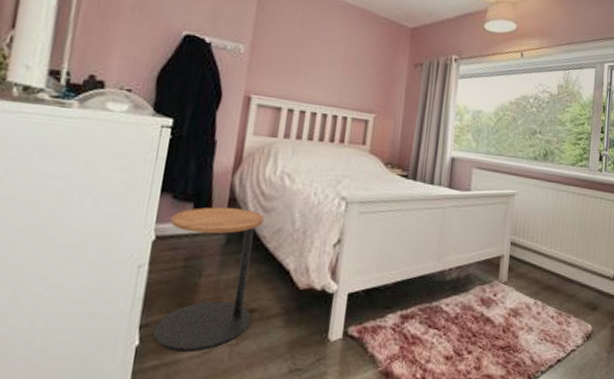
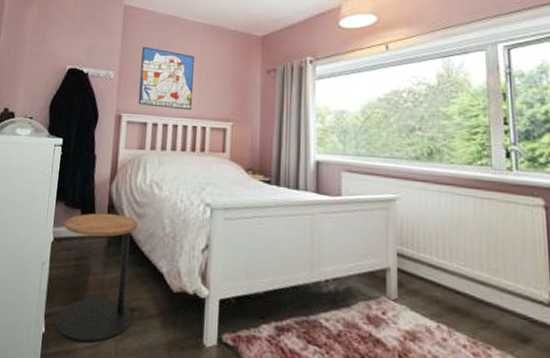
wall art: none [272,20,340,99] -> present [138,46,194,111]

